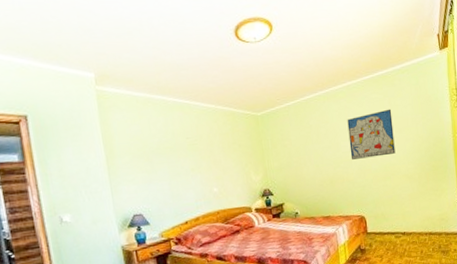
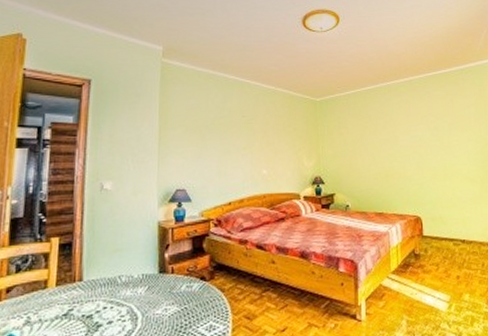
wall art: present [347,109,396,160] -> none [407,107,457,155]

